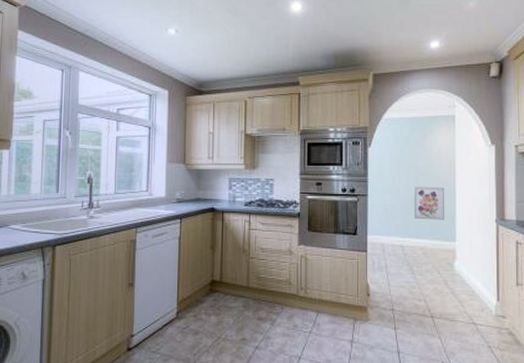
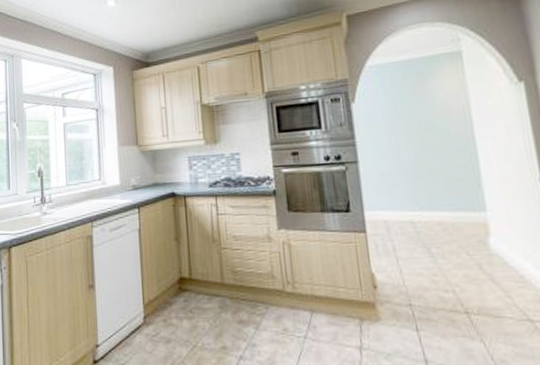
wall art: present [413,186,444,220] -> none [418,142,466,187]

